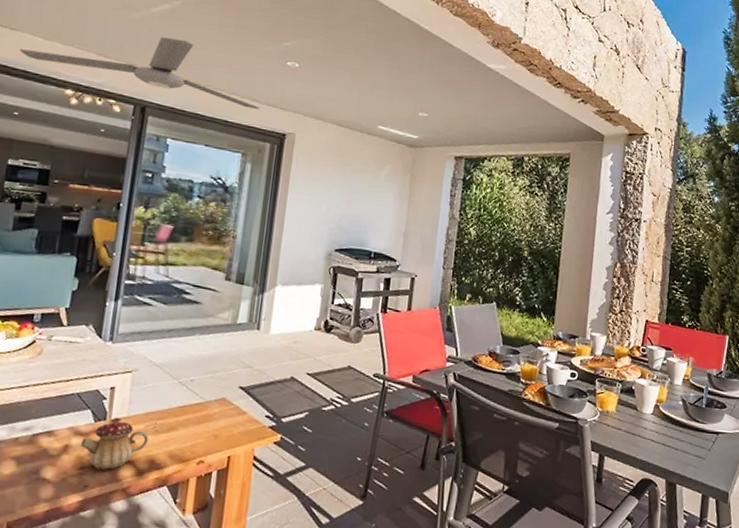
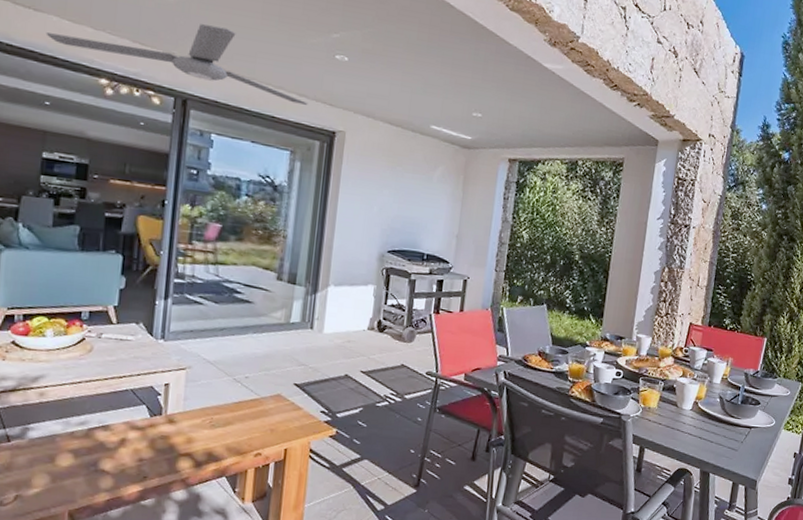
teapot: present [80,417,149,470] -> none [137,412,206,462]

